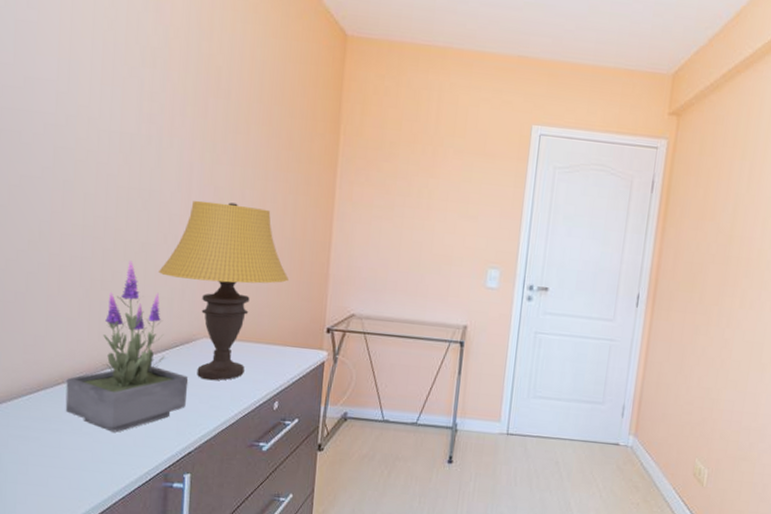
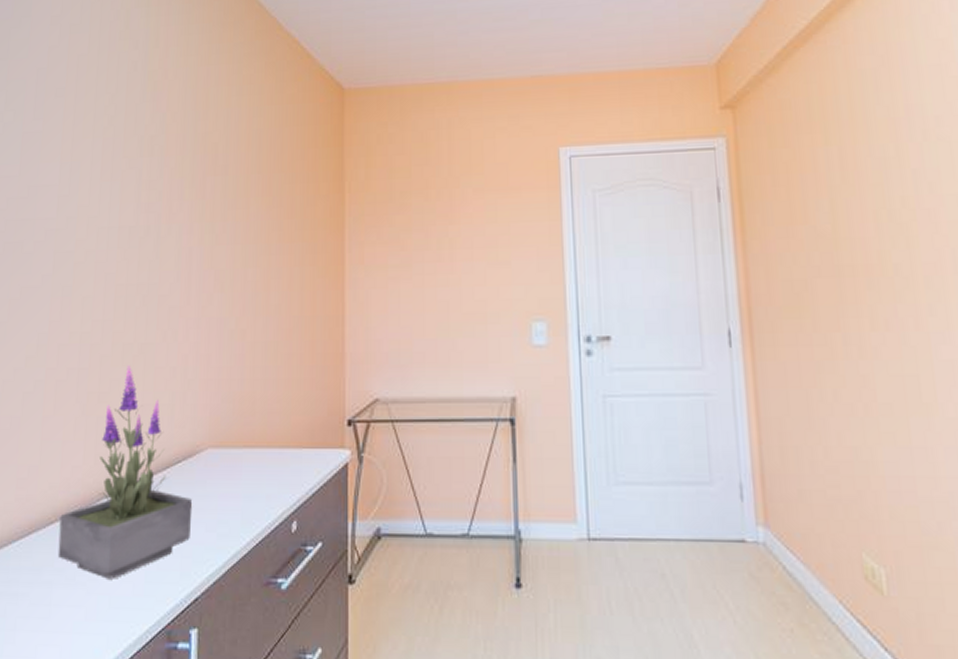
table lamp: present [159,200,289,381] -> none [158,285,299,501]

